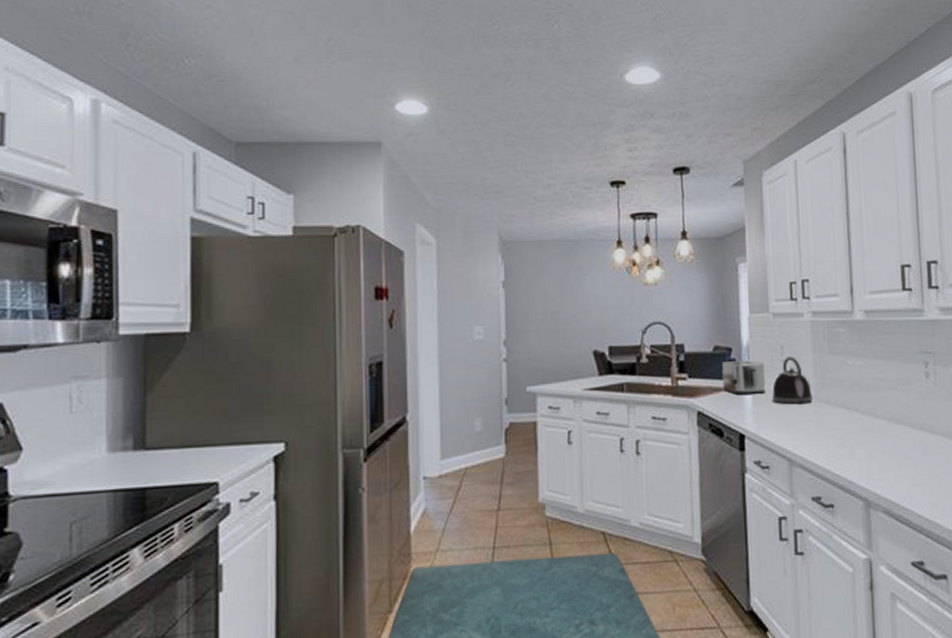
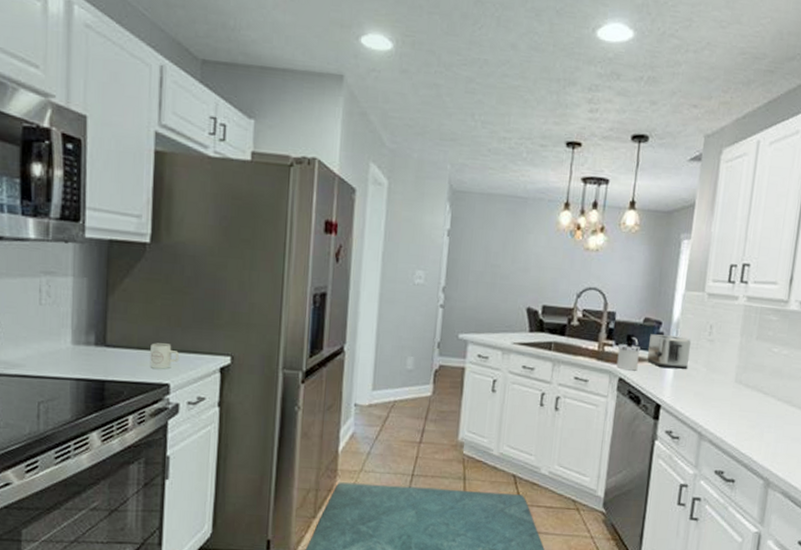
mug: none [195,438,228,467] -> present [150,343,180,369]
soap dispenser: none [691,364,715,403] -> present [616,333,640,371]
kettle: present [771,356,812,406] -> none [693,337,733,385]

